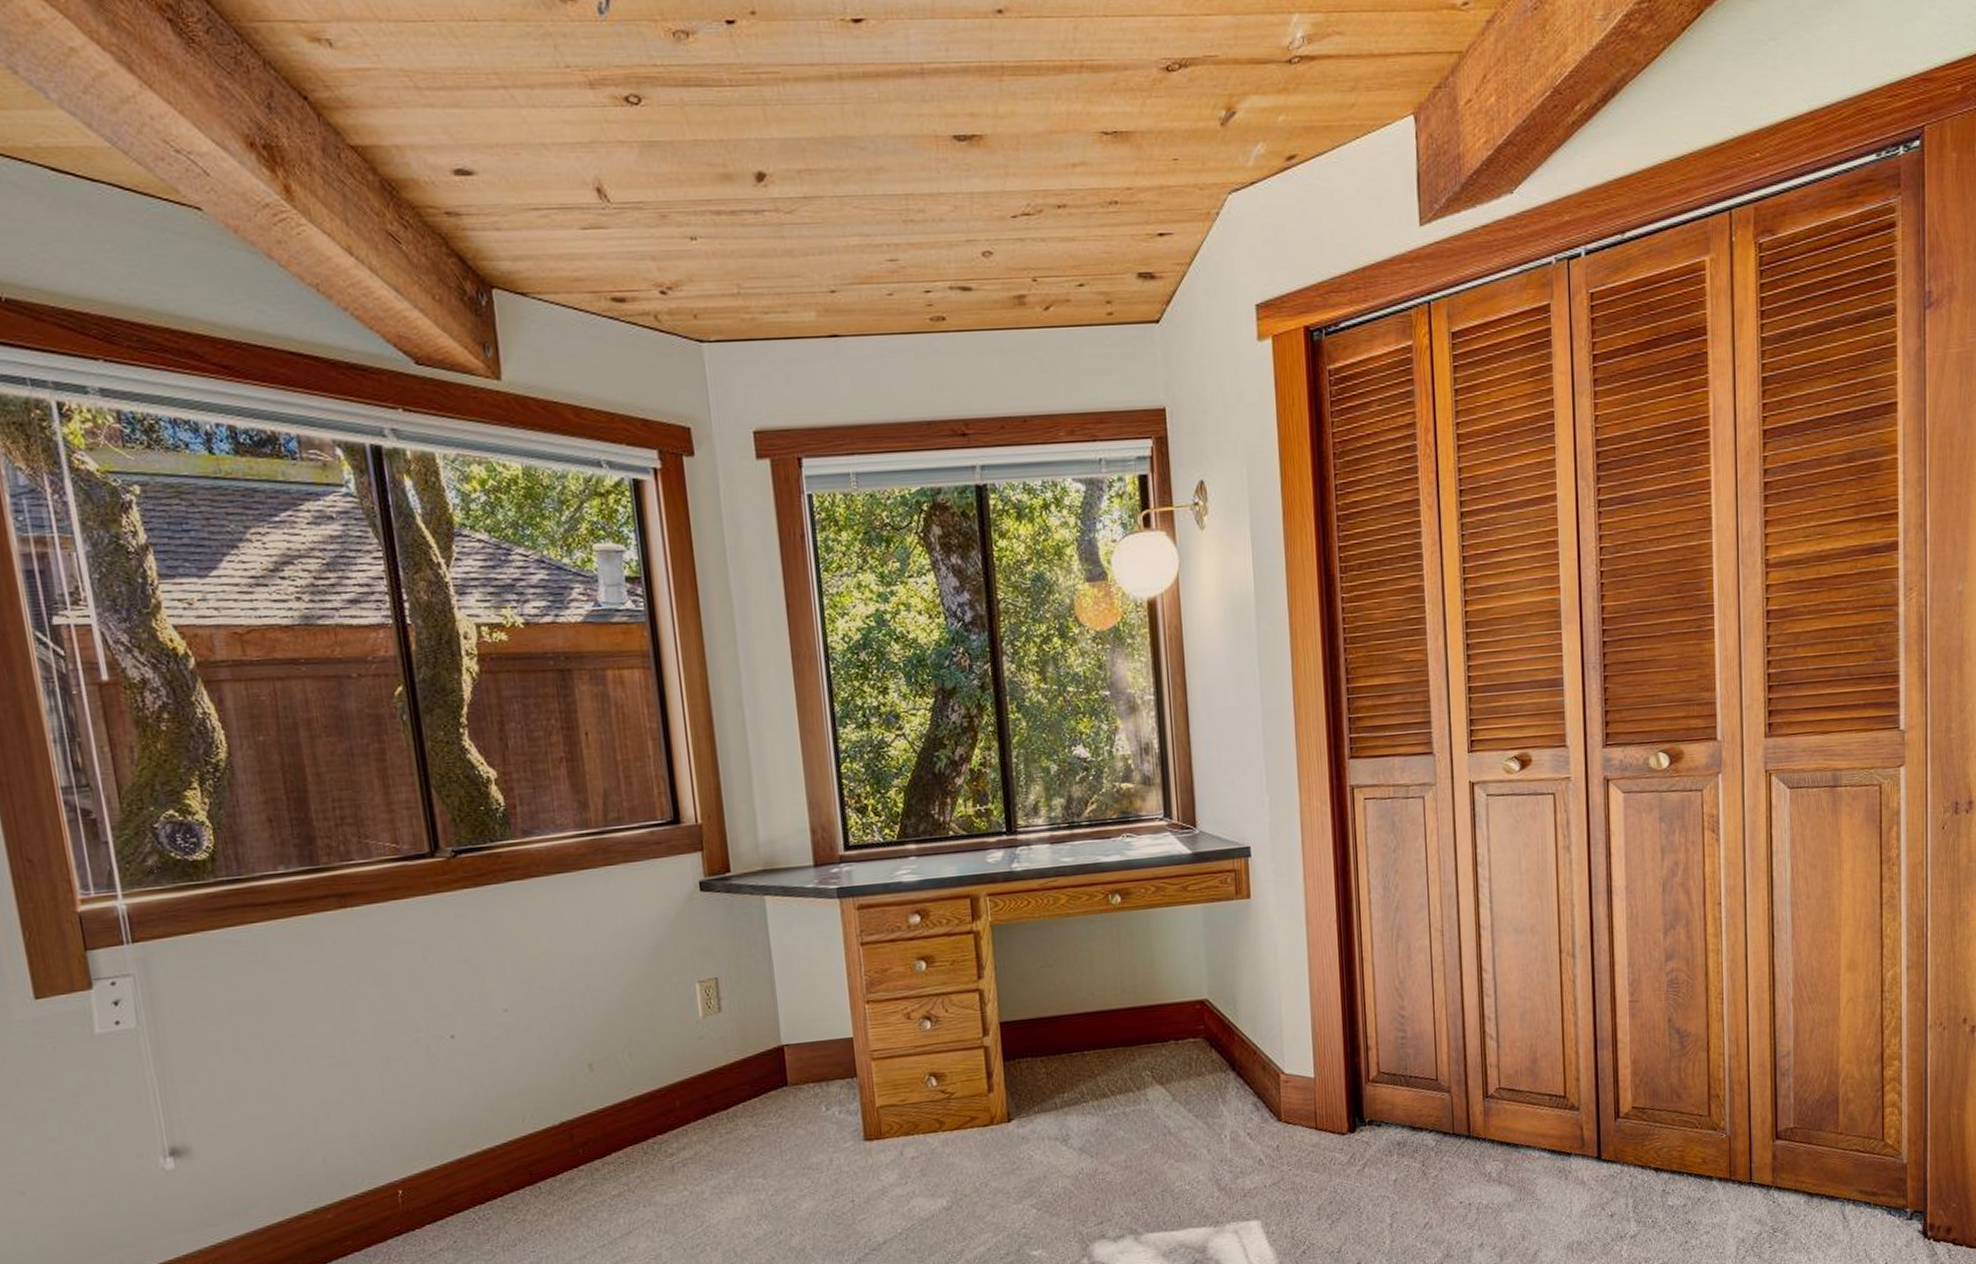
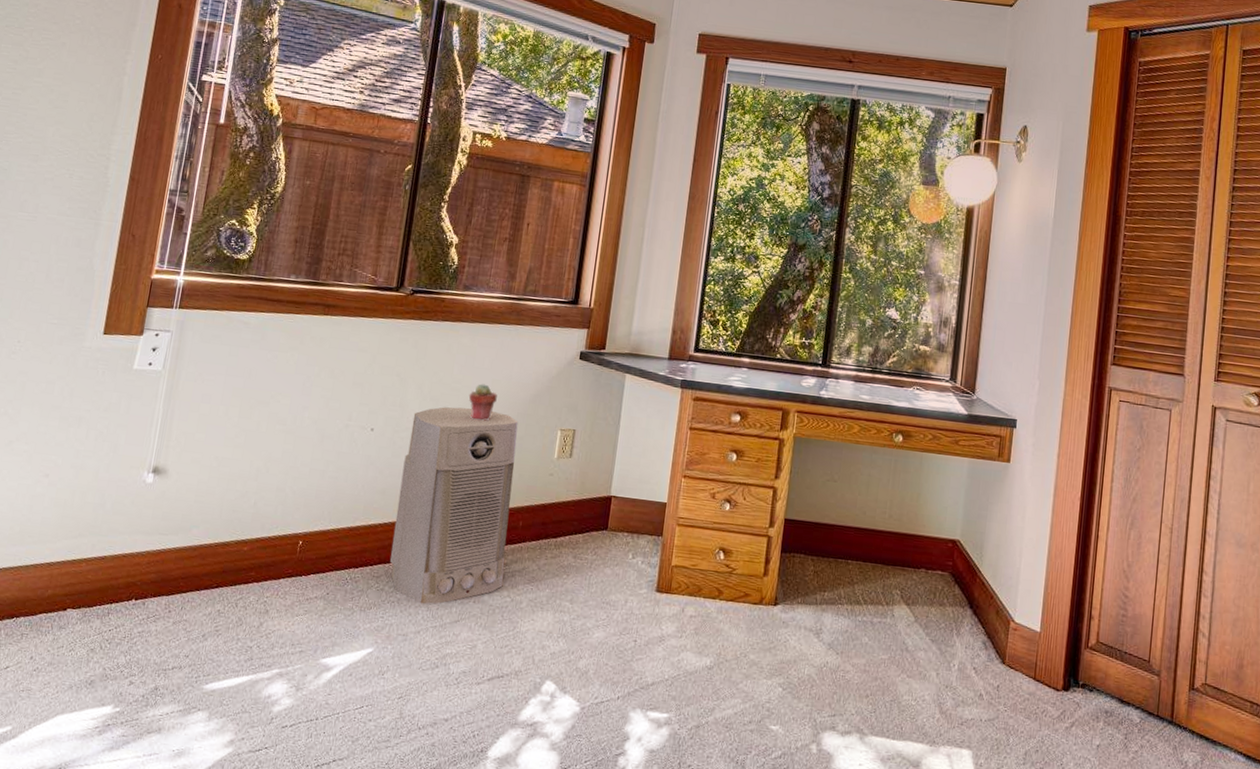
air purifier: none [502,978,675,1225] -> present [390,407,519,604]
potted succulent: none [567,948,606,995] -> present [468,383,497,421]

